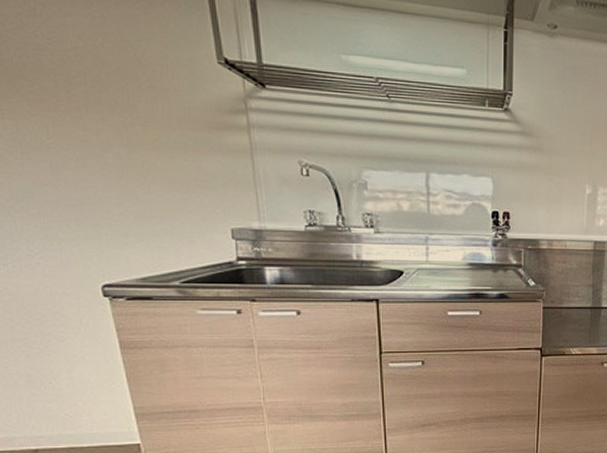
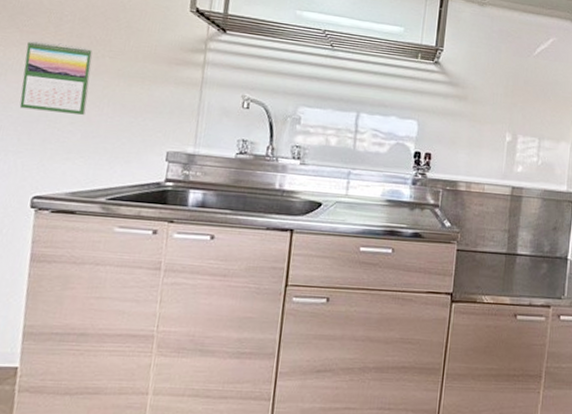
calendar: none [40,110,131,194] -> present [19,40,93,115]

